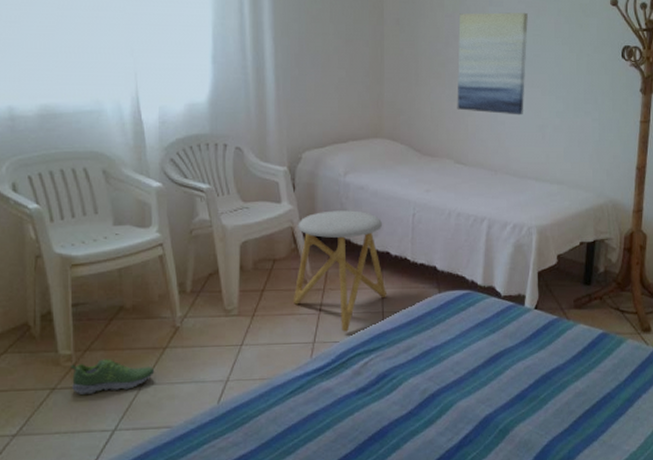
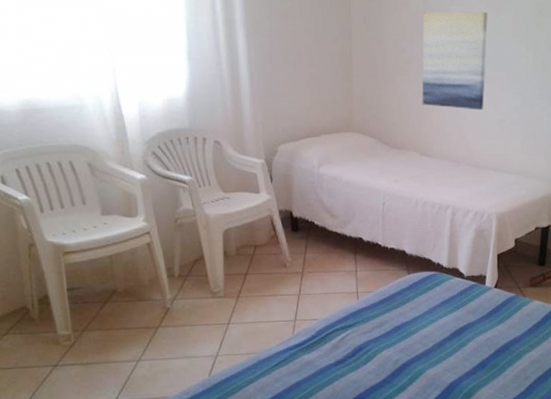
shoe: present [69,359,155,396] -> none [69,338,149,371]
stool: present [292,210,388,332] -> none [274,200,361,311]

